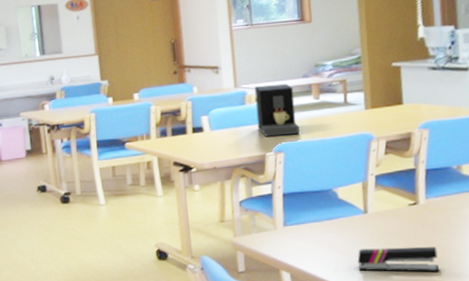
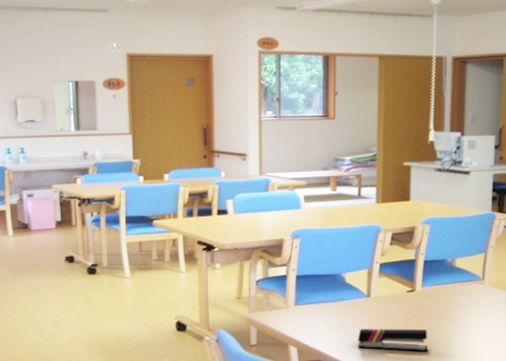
coffee maker: present [254,83,301,137] -> none [278,174,317,222]

